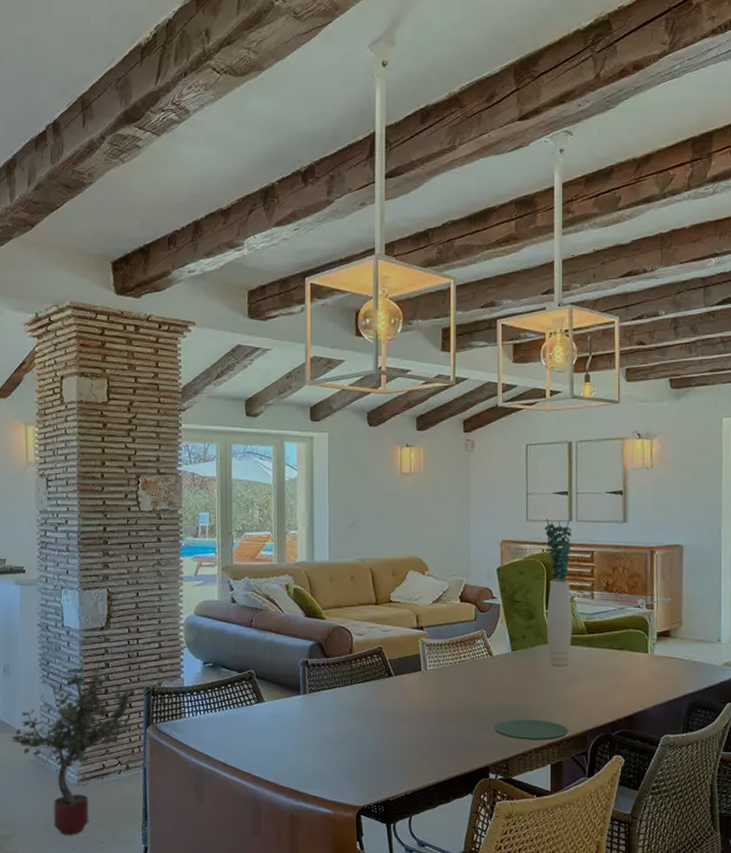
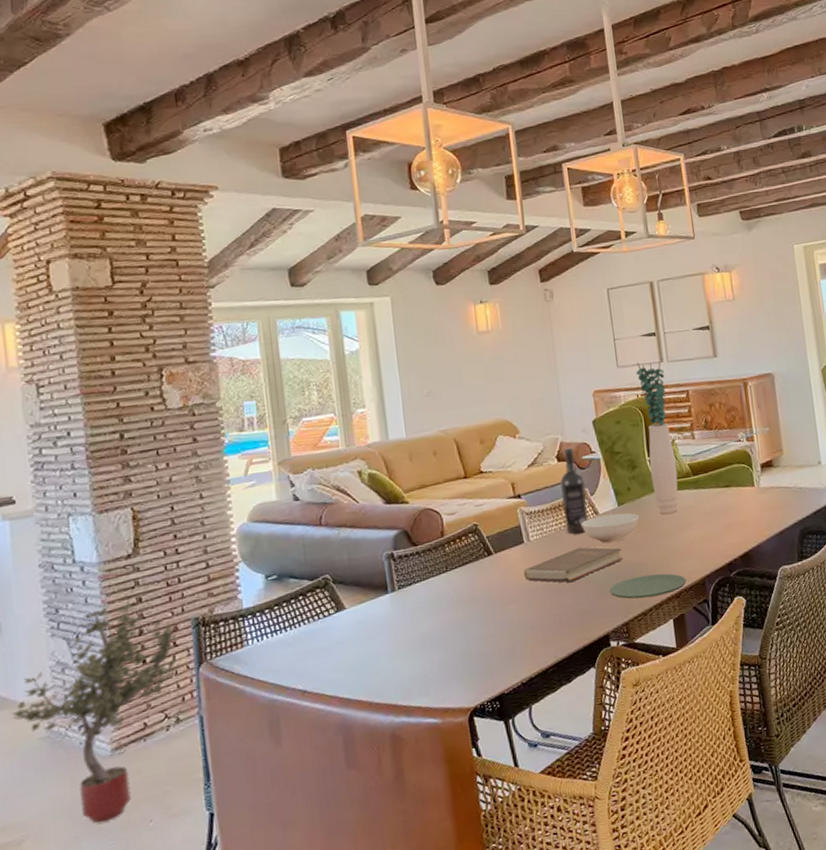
book: none [418,683,510,714] -> present [523,547,623,583]
wine bottle: none [459,590,483,670] -> present [559,447,589,534]
bowl: none [475,658,531,684] -> present [581,513,640,544]

